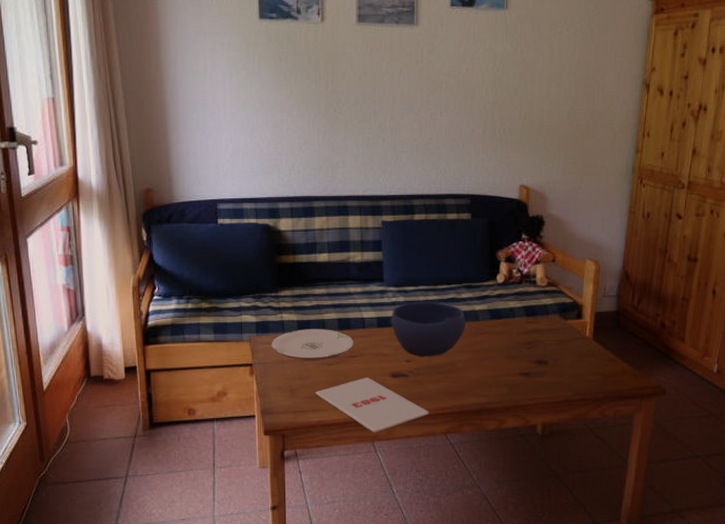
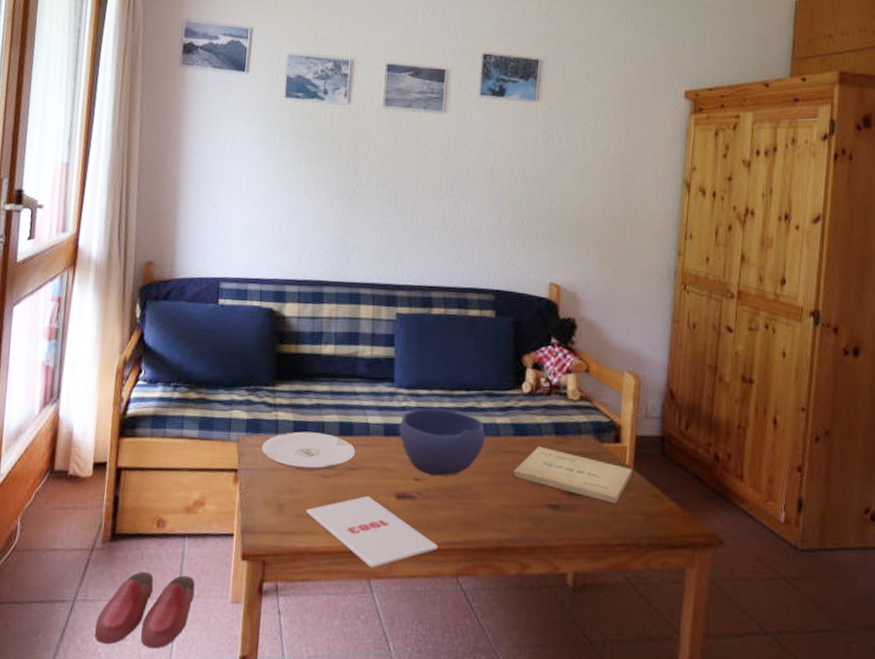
slippers: none [147,450,227,507] -> present [95,572,195,649]
book: none [490,327,592,368] -> present [512,446,633,504]

